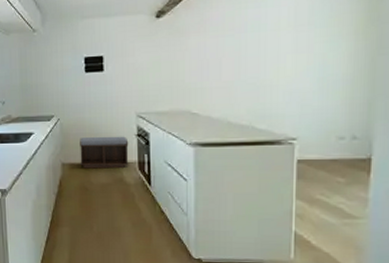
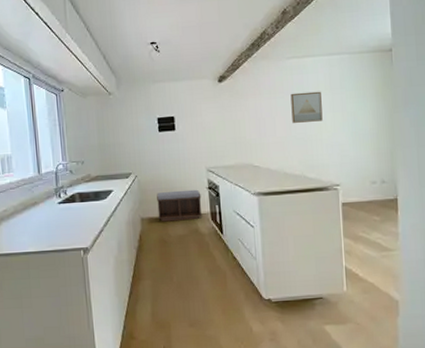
wall art: none [242,28,282,66] -> present [290,91,323,123]

